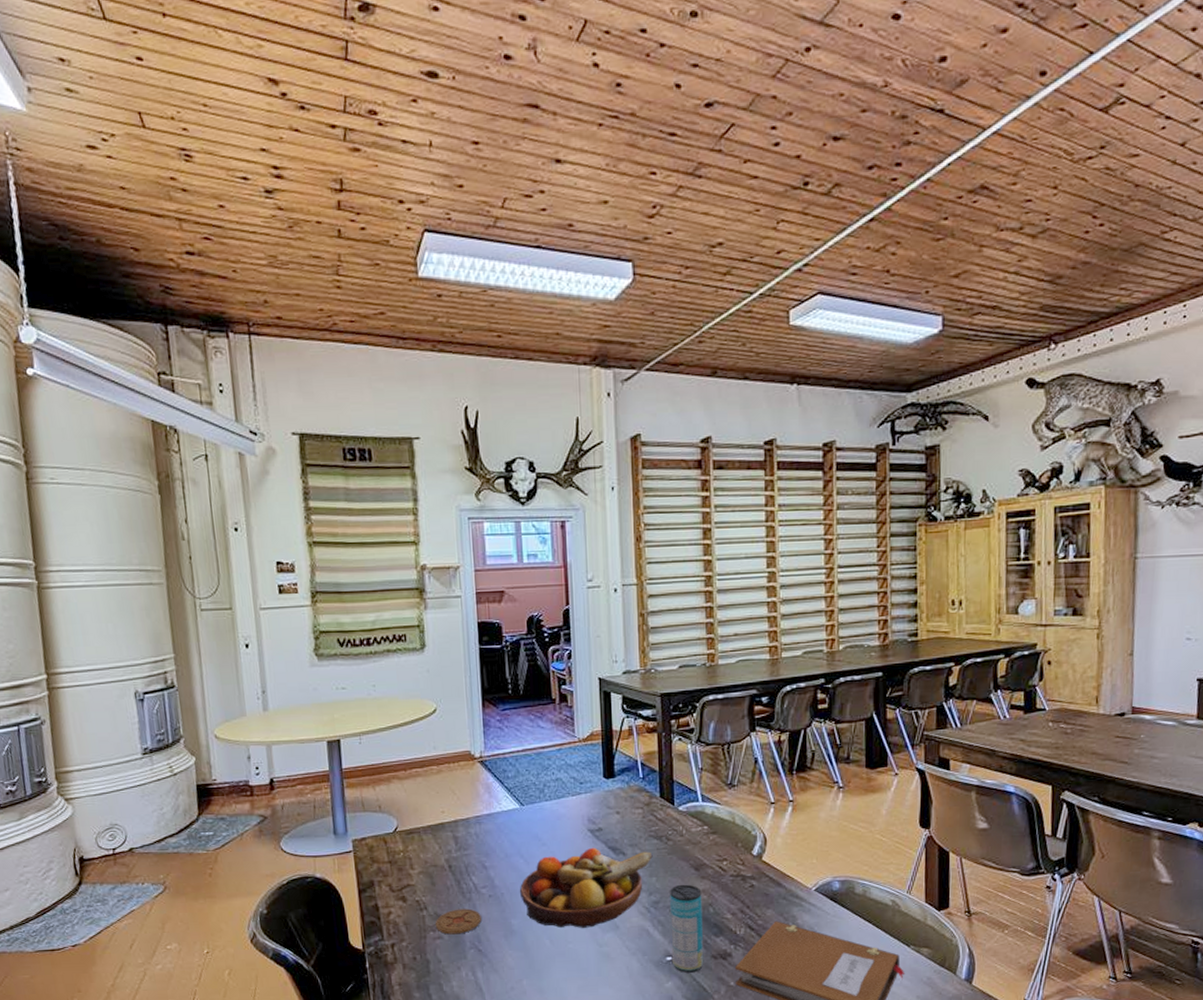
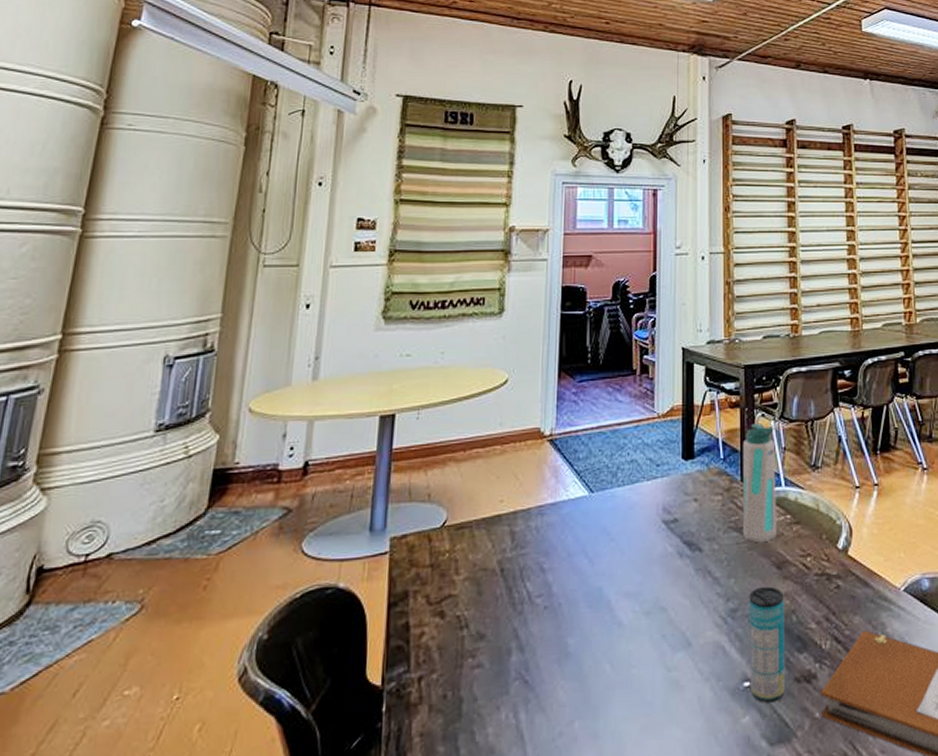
coaster: present [436,908,482,935] -> none [476,625,532,661]
fruit bowl: present [520,847,653,928] -> none [581,542,732,647]
water bottle: none [660,746,694,849] -> present [742,423,776,543]

